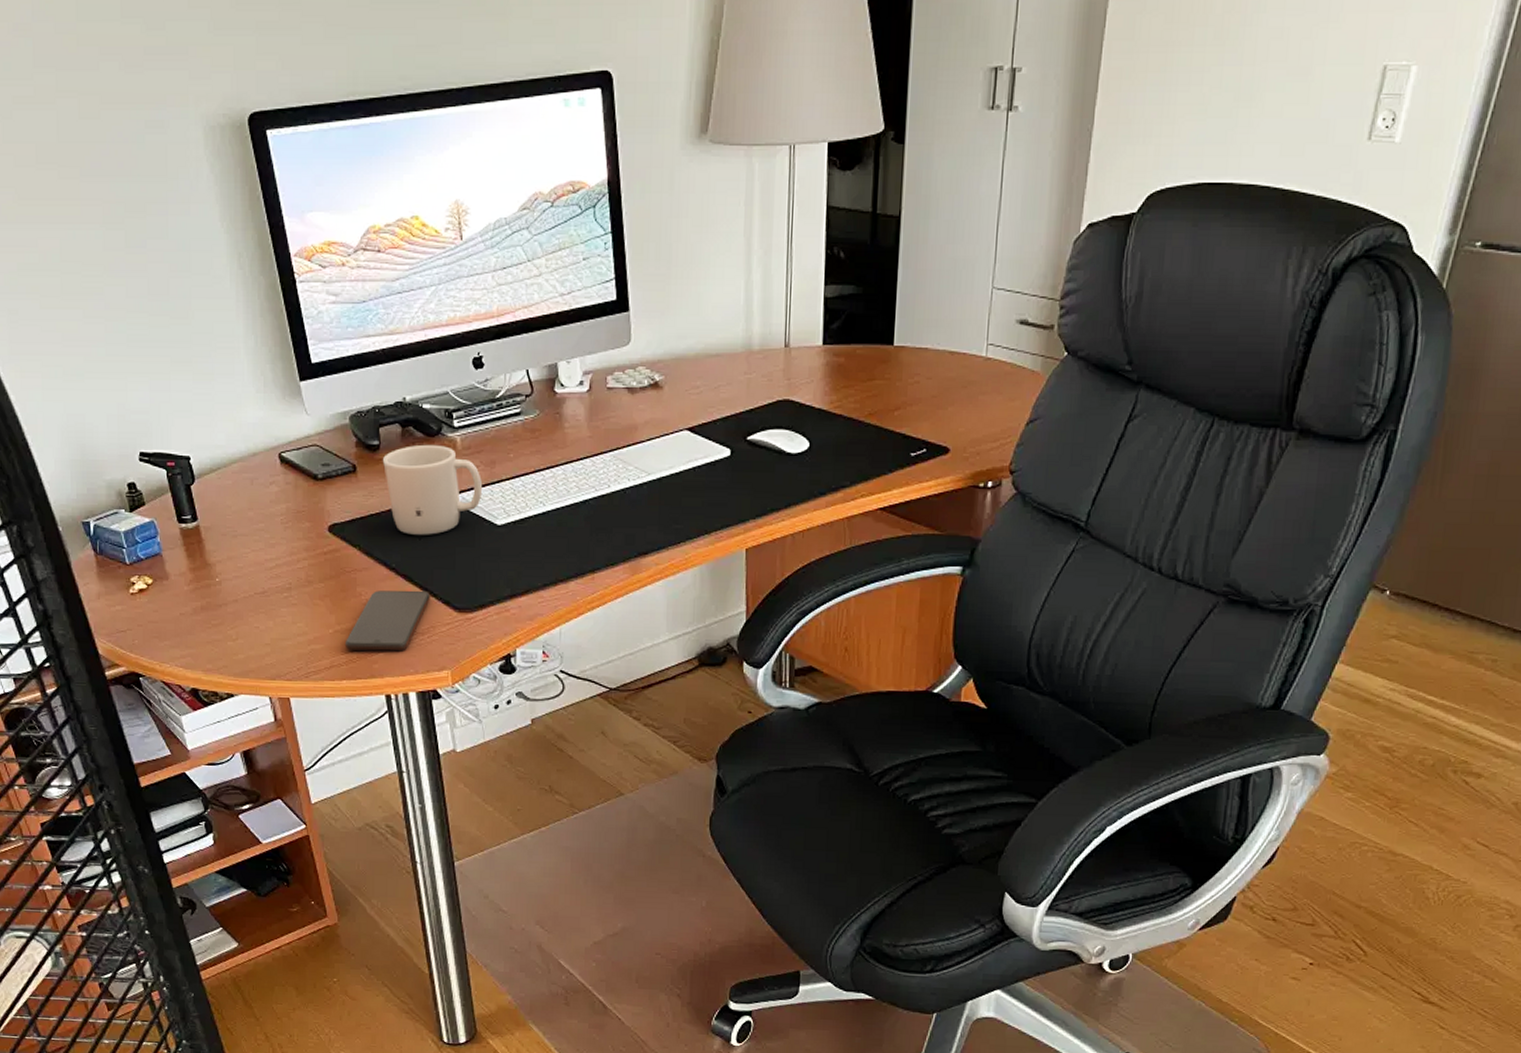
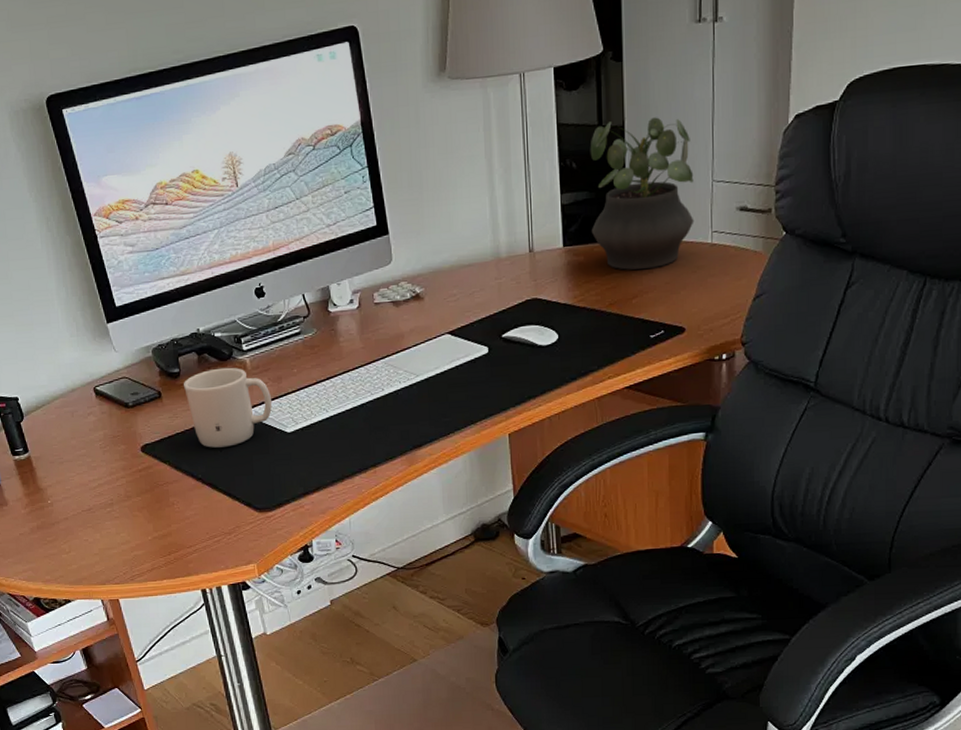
smartphone: present [344,590,430,651] -> none [162,495,234,553]
potted plant: none [854,210,973,379] -> present [590,117,694,271]

